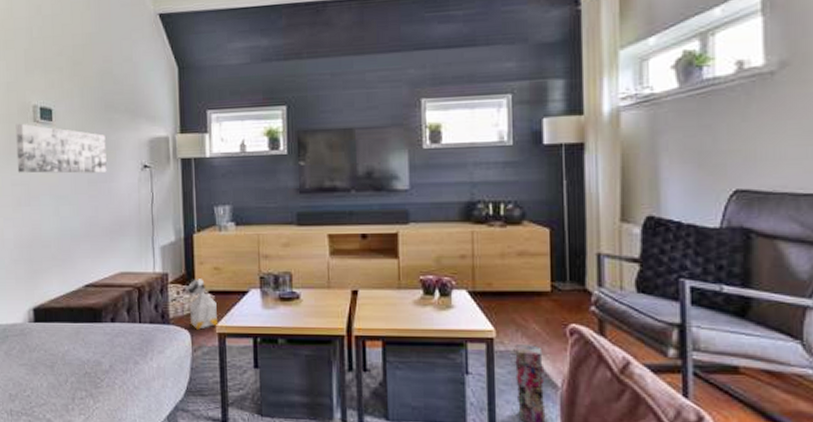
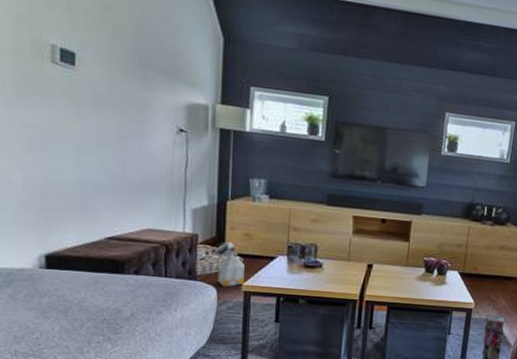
wall art: present [15,123,107,174] -> none [28,60,138,130]

